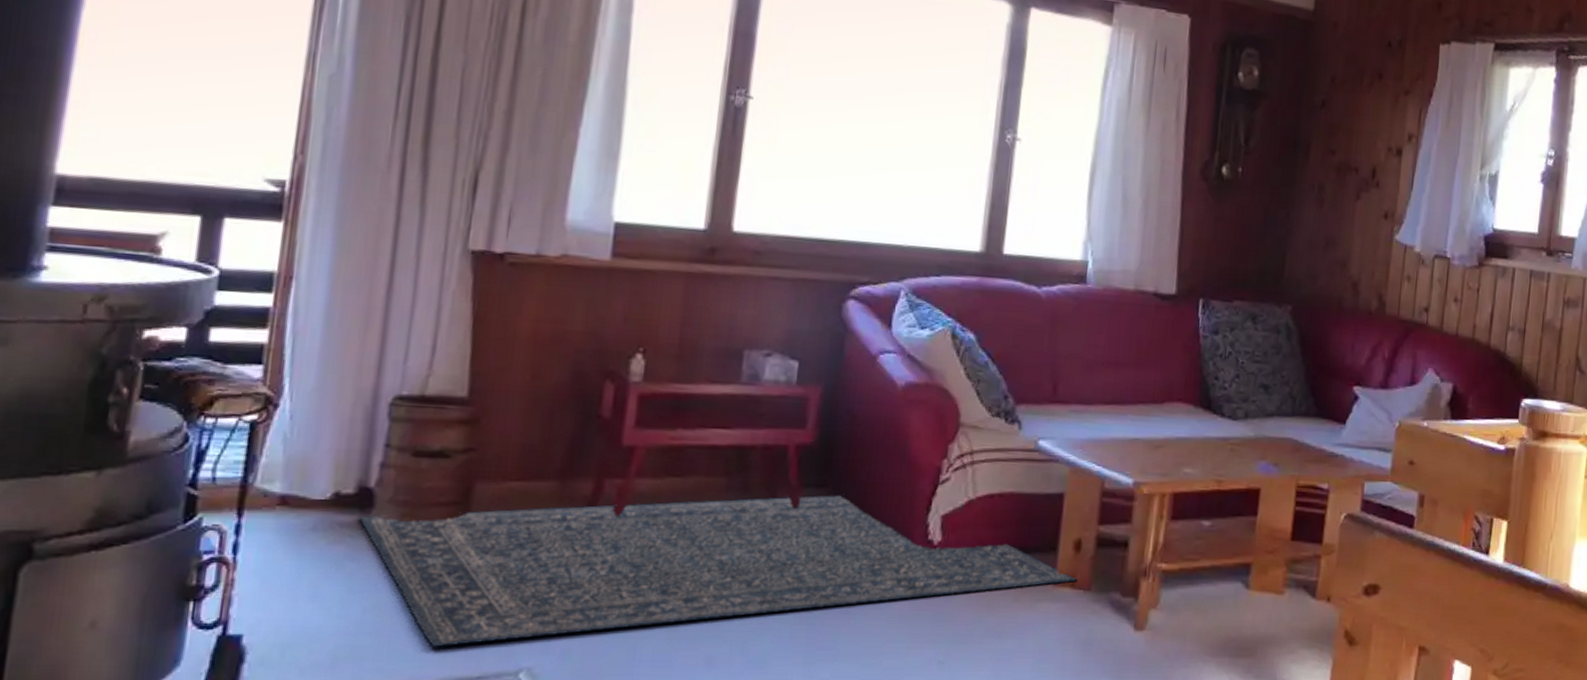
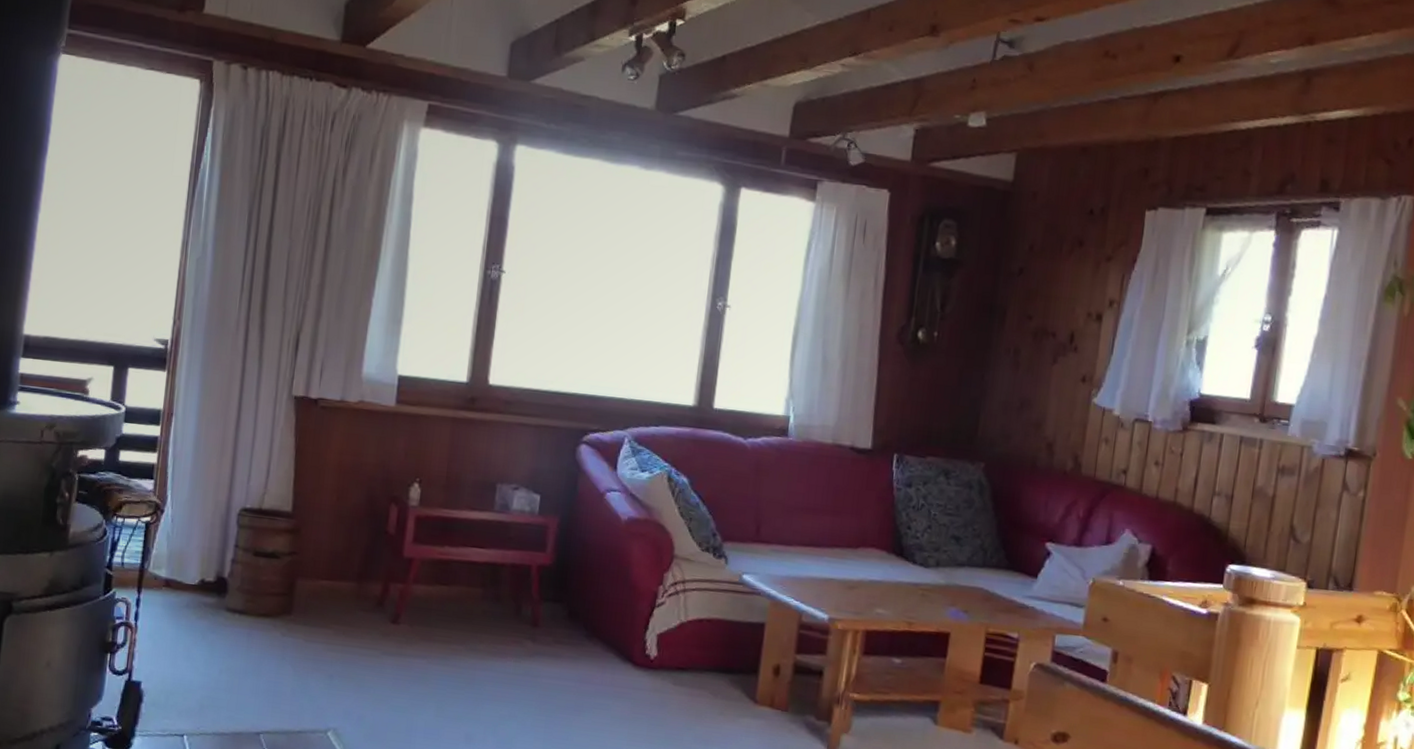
rug: present [359,495,1078,648] -> none [217,599,776,706]

